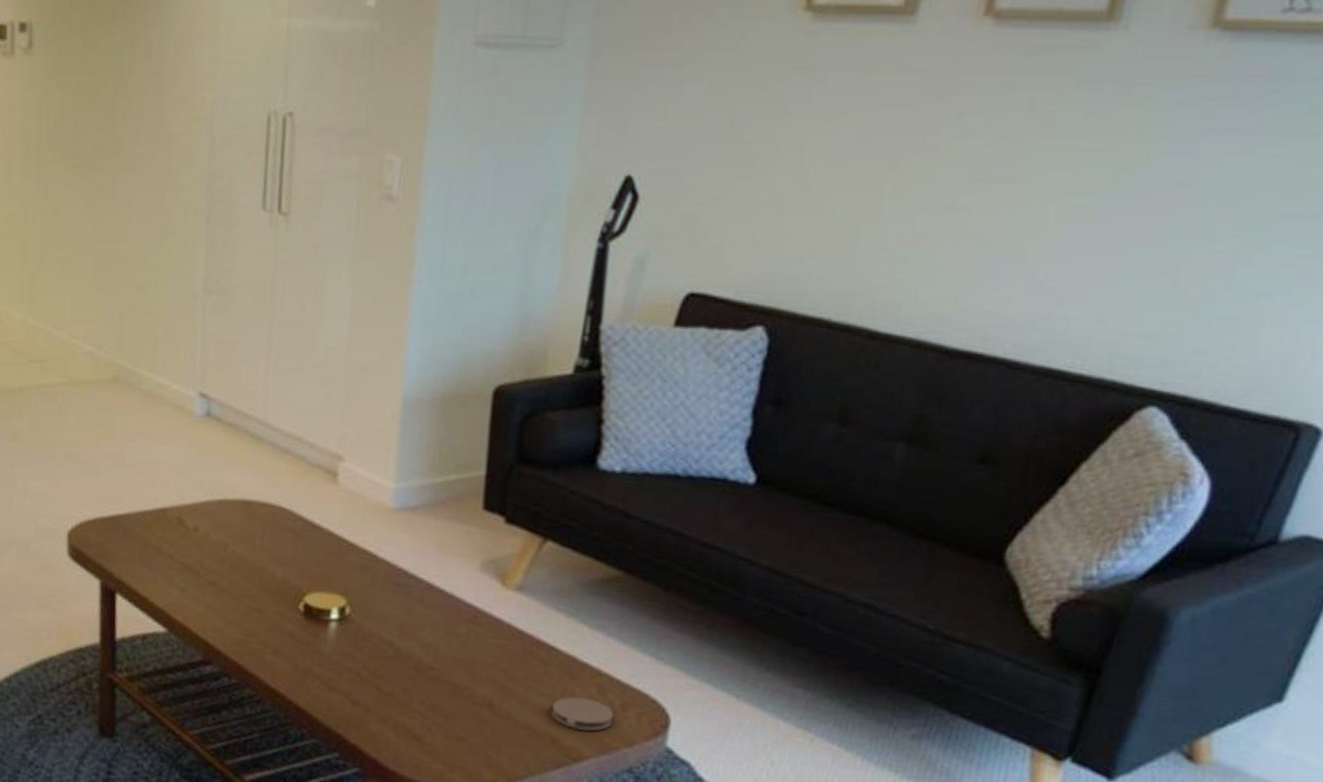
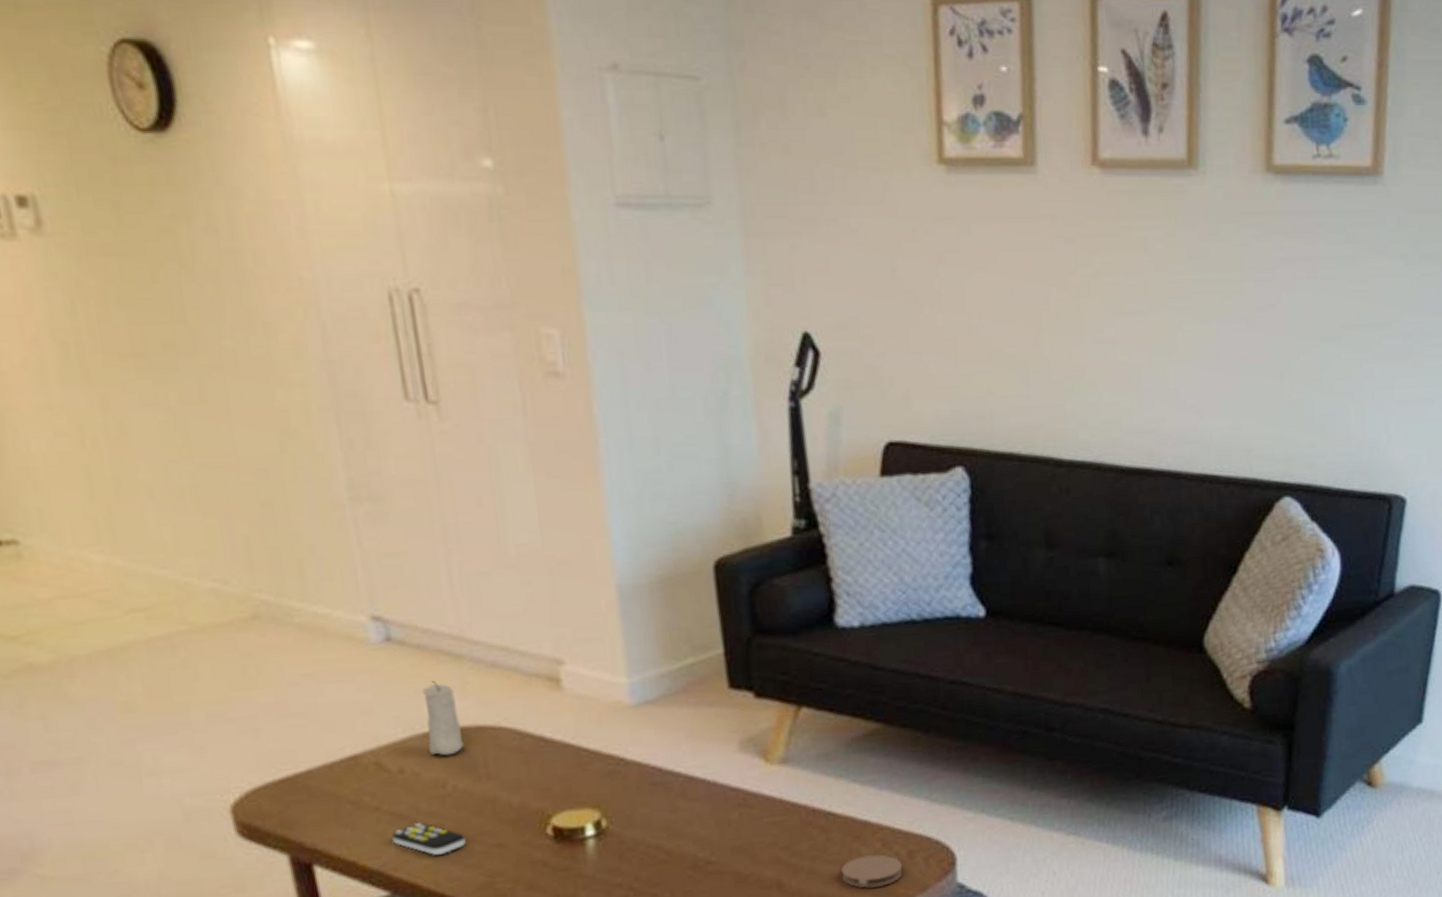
remote control: none [178,576,233,608] -> present [392,823,466,855]
candle: none [220,455,250,524] -> present [421,680,464,756]

